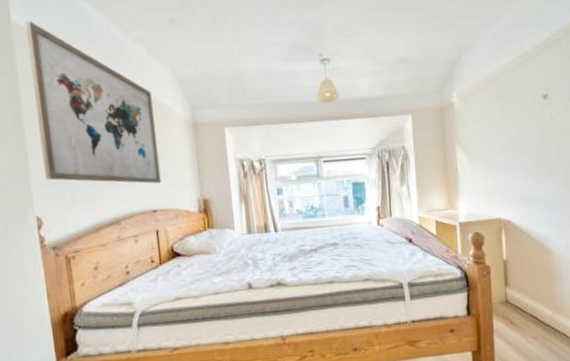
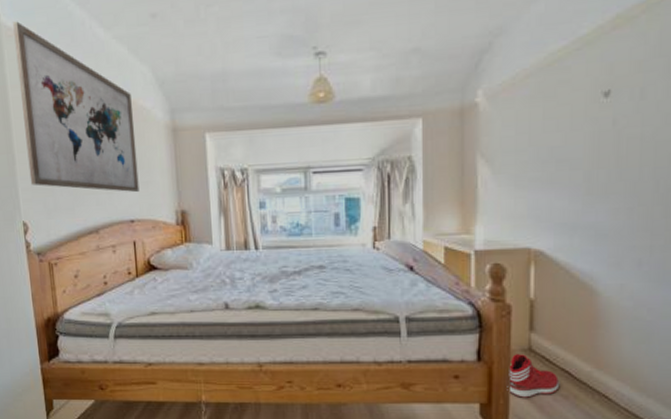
sneaker: none [491,306,531,343] -> present [507,354,560,398]

